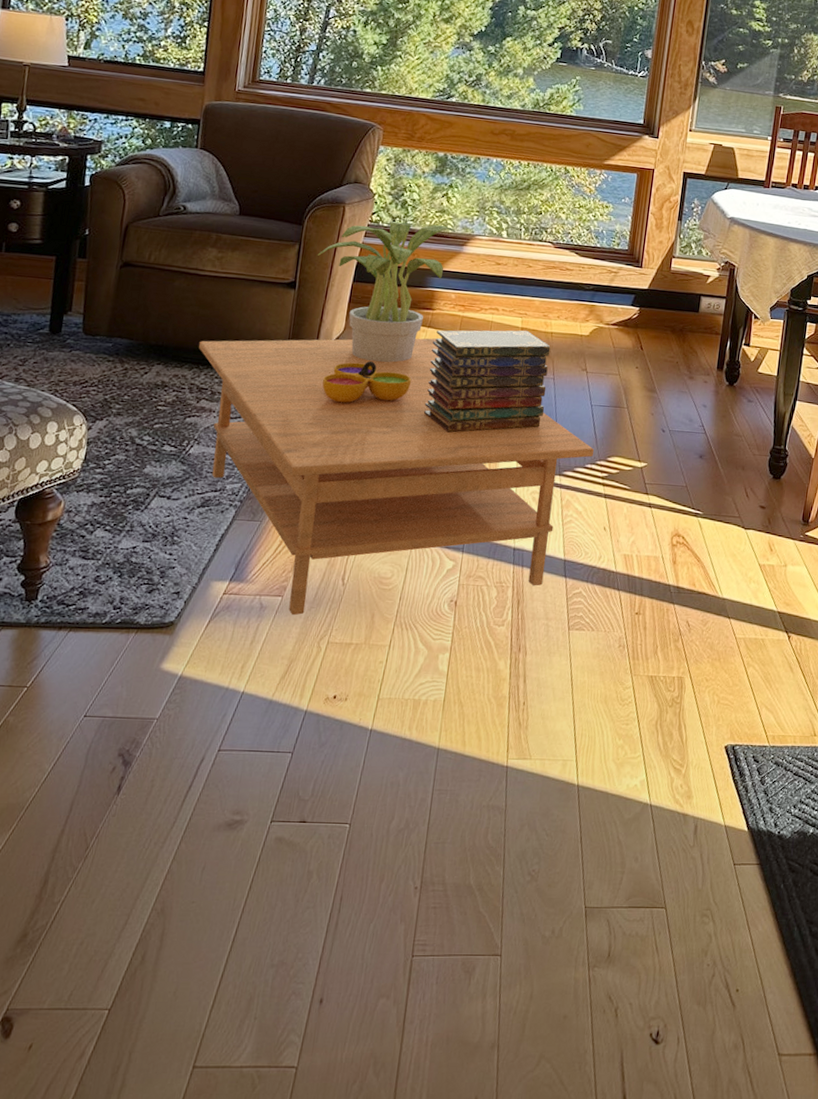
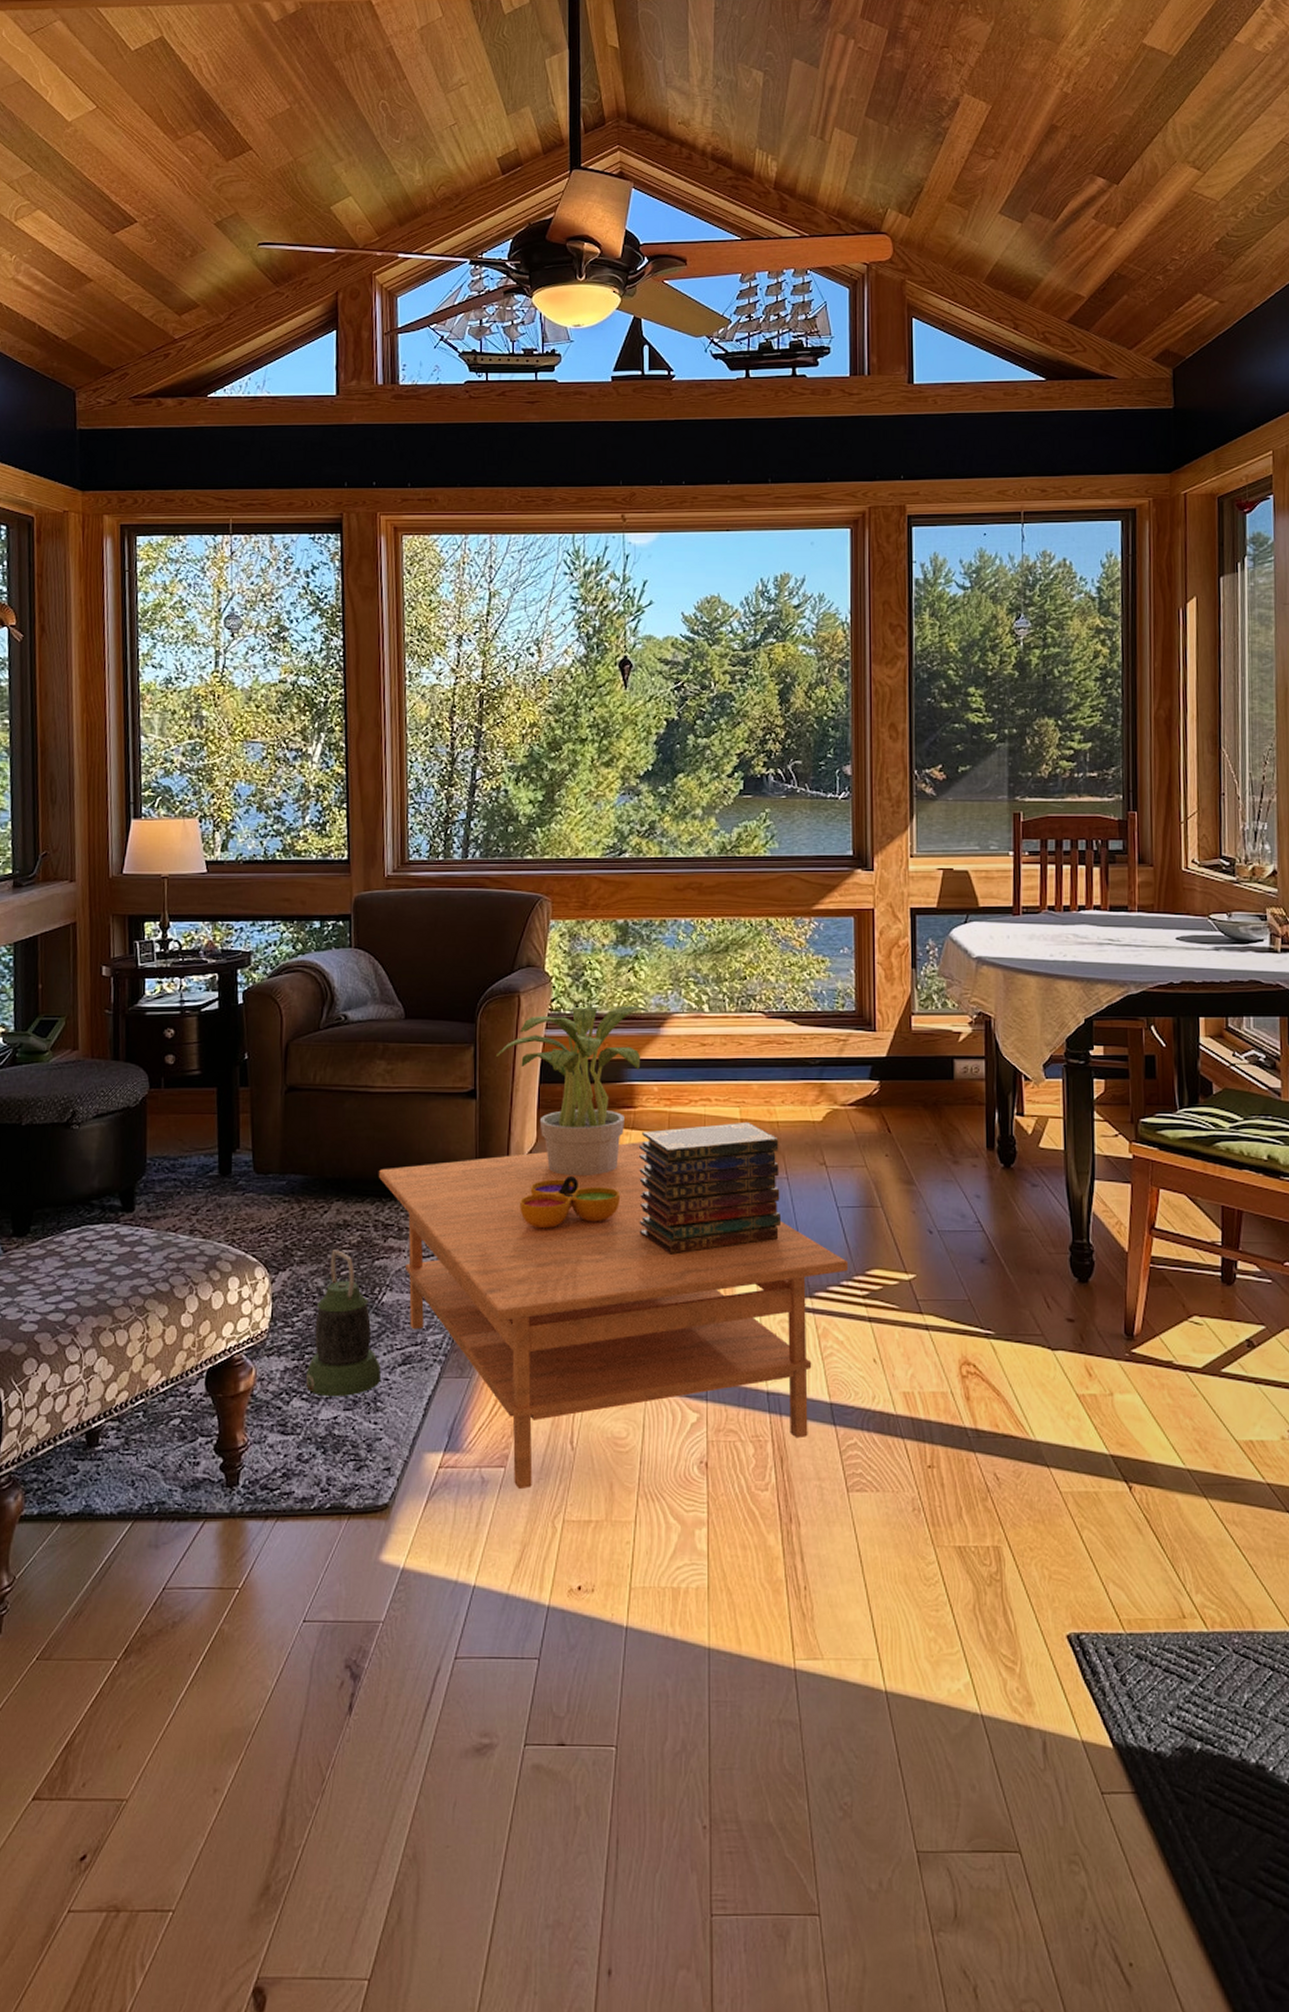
lantern: none [110,406,181,531] -> present [306,1250,381,1397]

